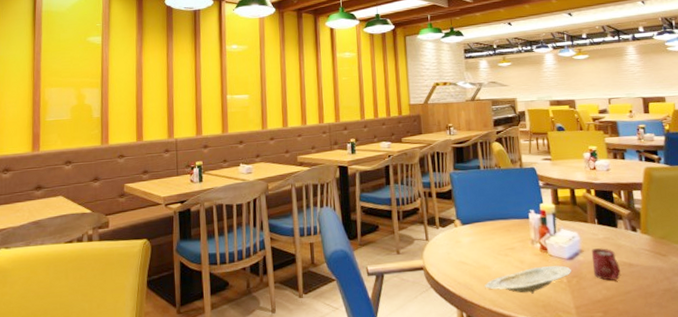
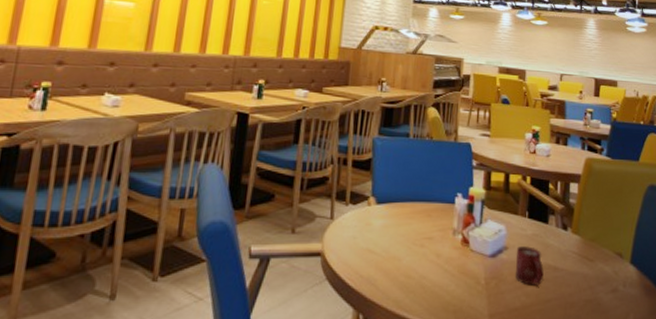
plate: present [485,265,572,294] -> none [391,263,493,296]

